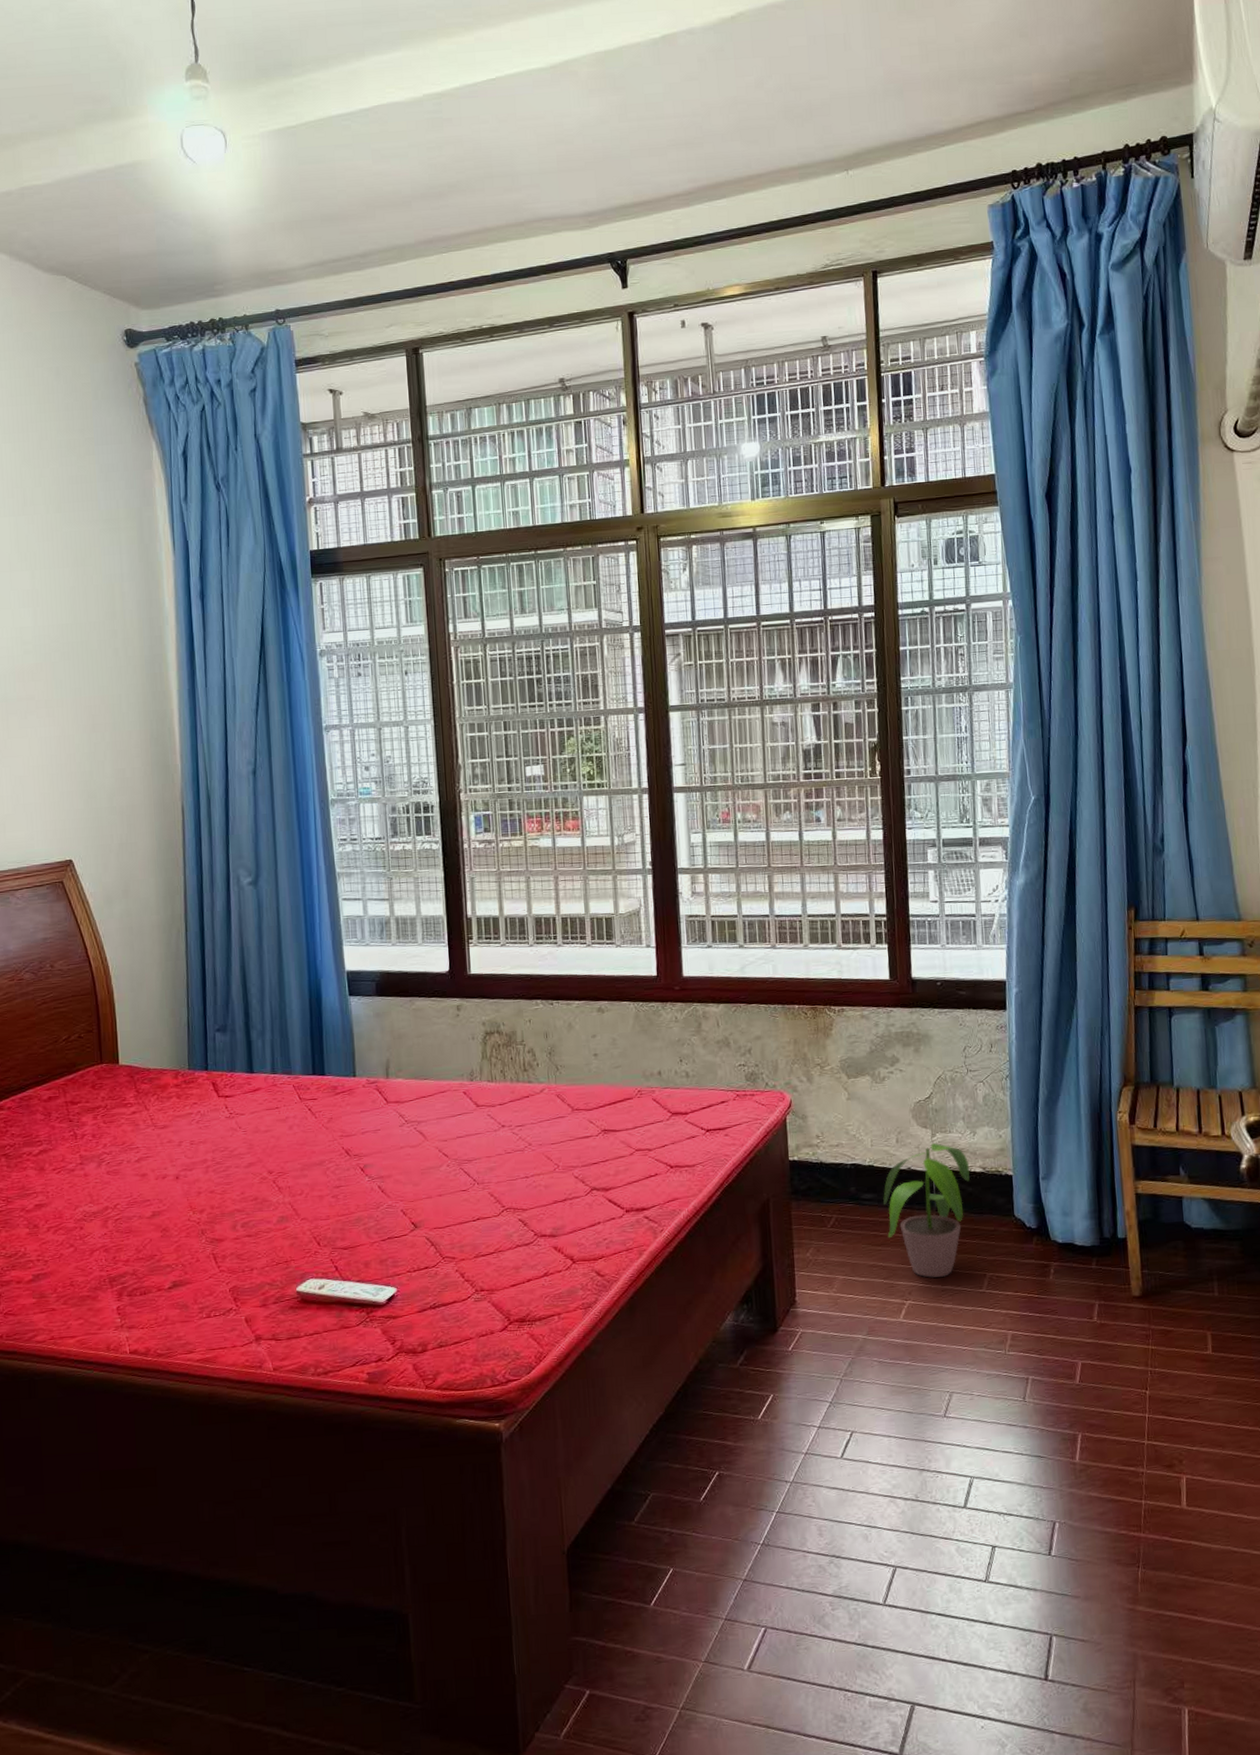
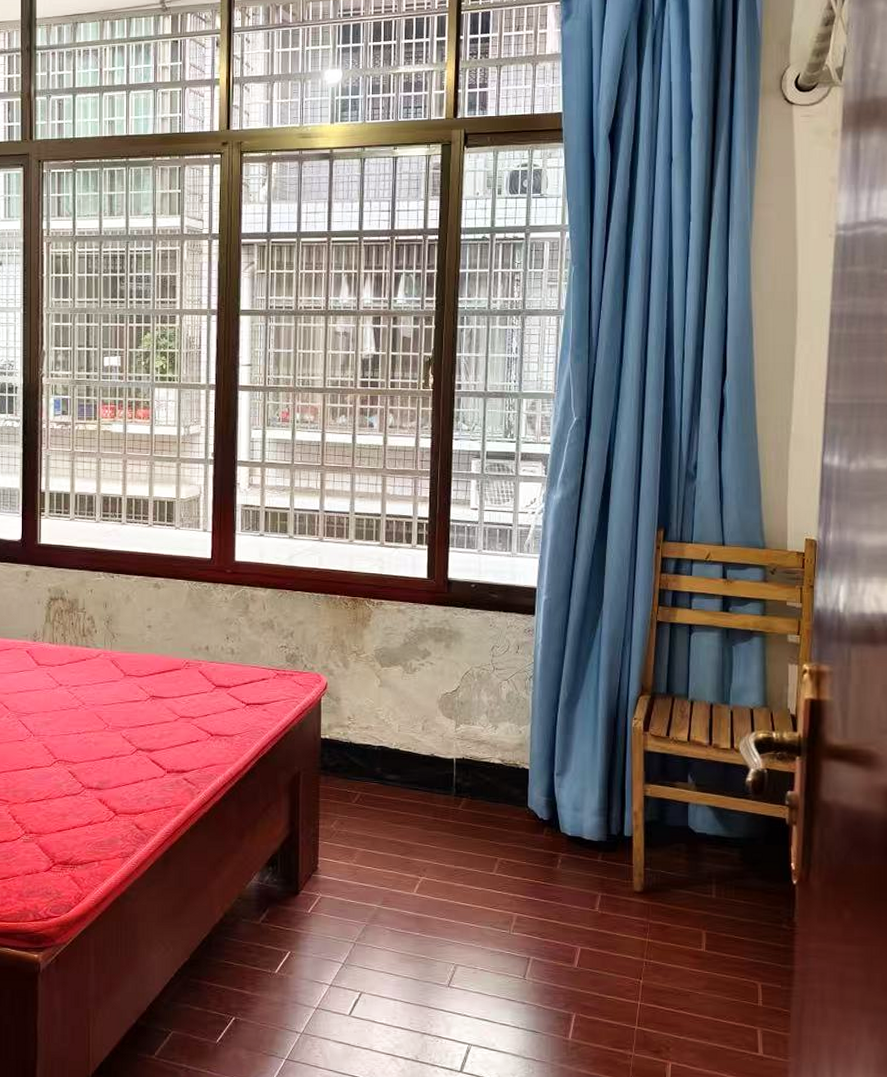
potted plant: present [883,1143,970,1279] -> none [406,733,489,858]

